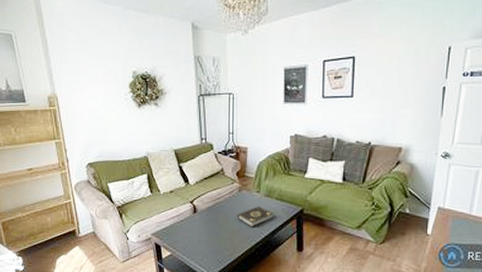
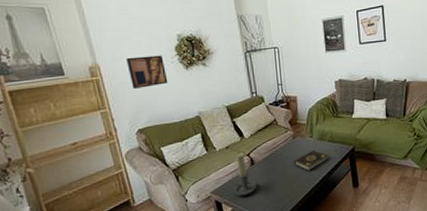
wall art: none [83,90,120,123] -> present [126,55,168,90]
candle holder: none [174,199,198,243] -> present [234,153,258,196]

